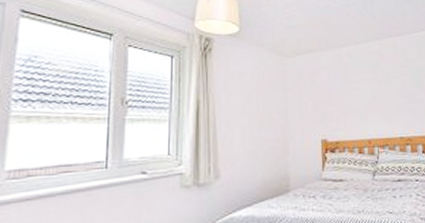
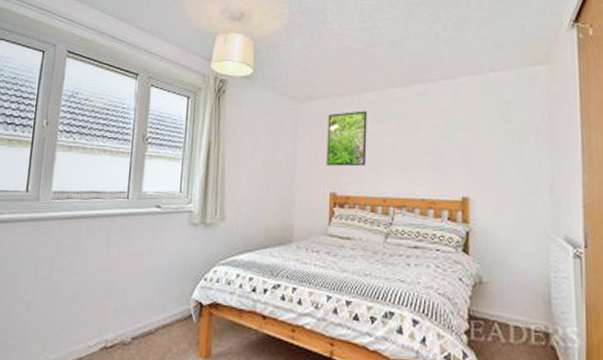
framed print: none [314,63,351,115] -> present [326,110,368,167]

